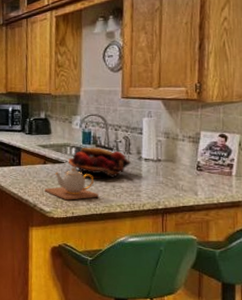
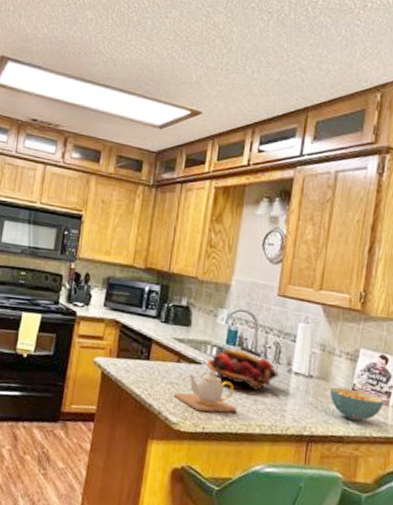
cereal bowl: none [177,166,228,192] -> present [329,387,385,421]

